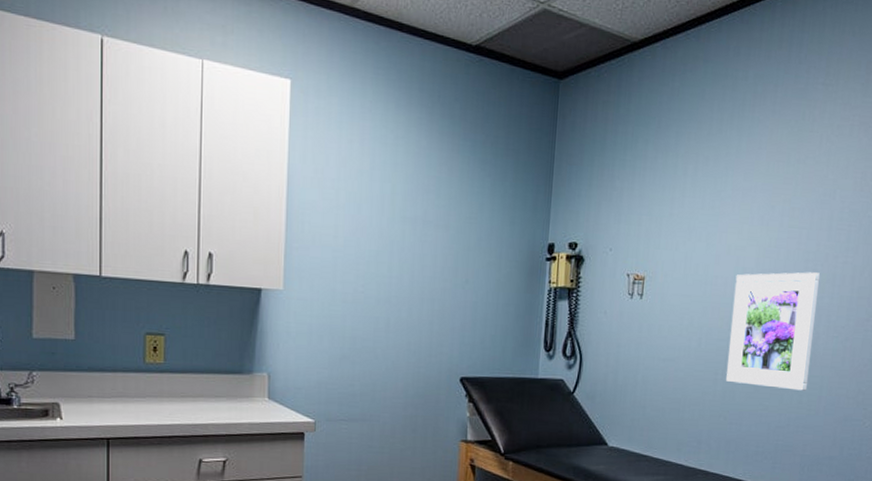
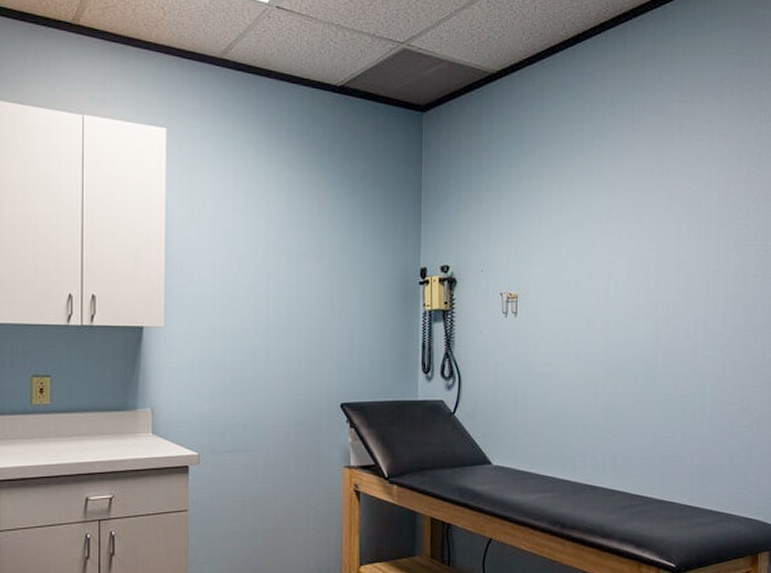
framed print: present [726,272,820,391] -> none [606,281,692,400]

